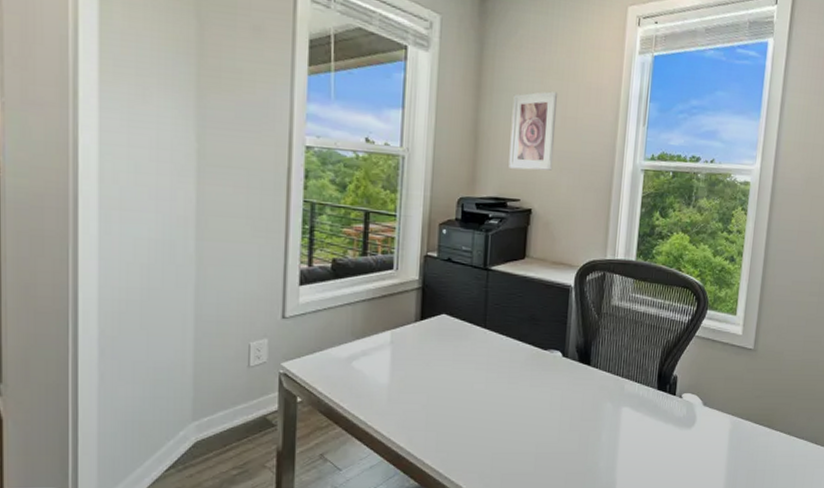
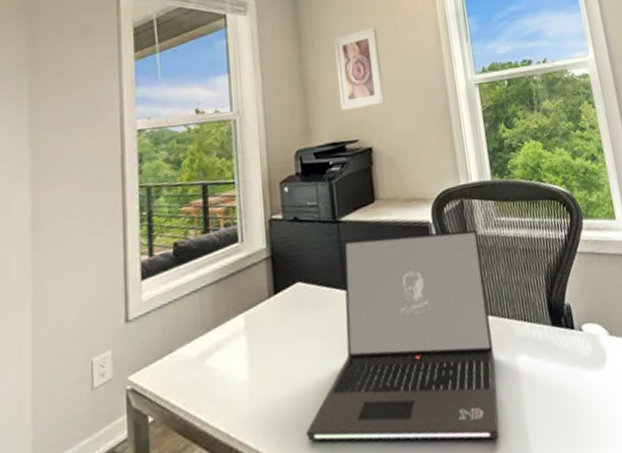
laptop: none [432,287,613,464] -> present [305,229,499,441]

